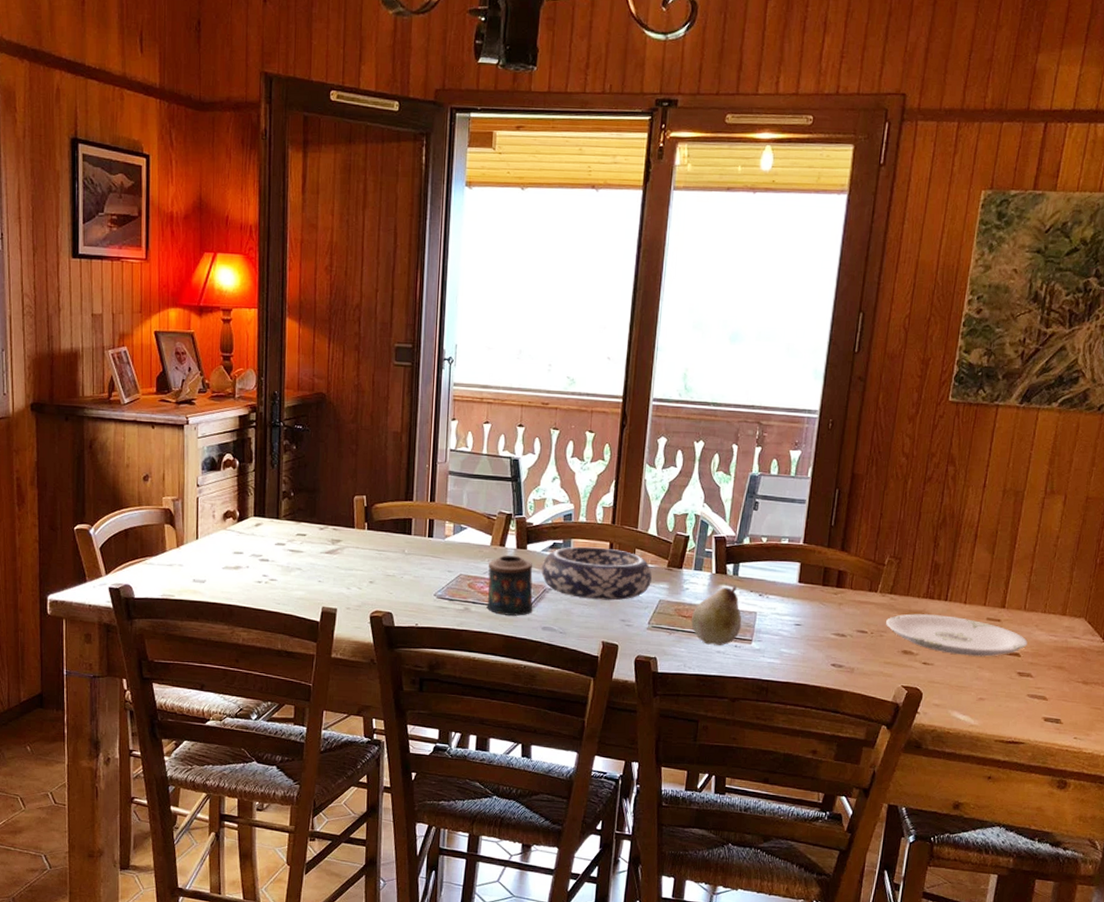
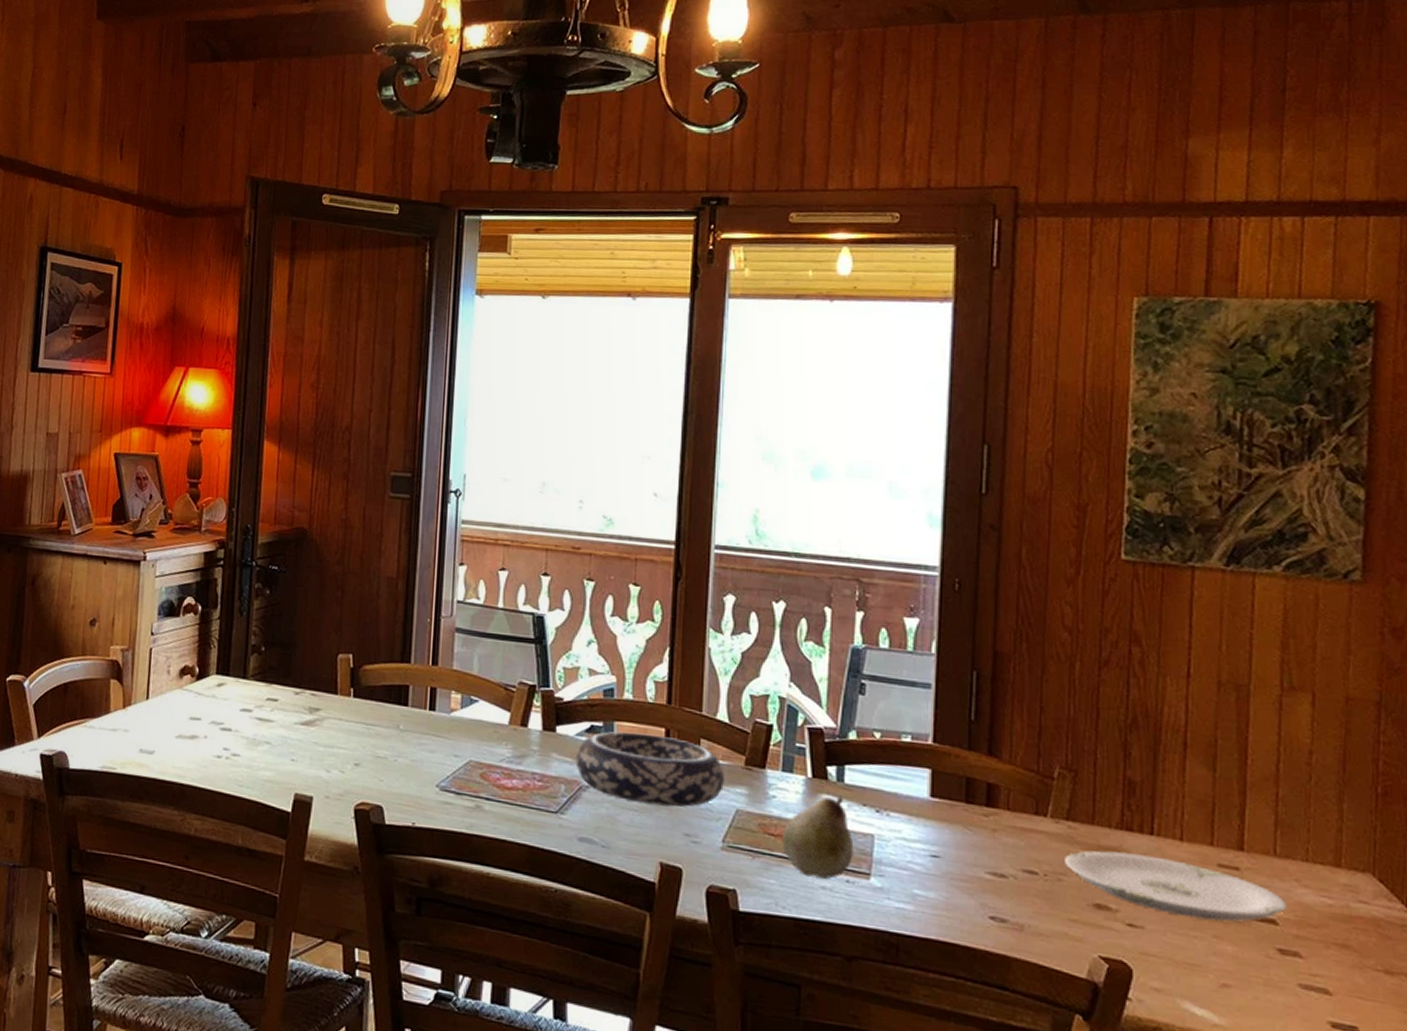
candle: present [486,555,533,616] -> none [504,738,566,821]

